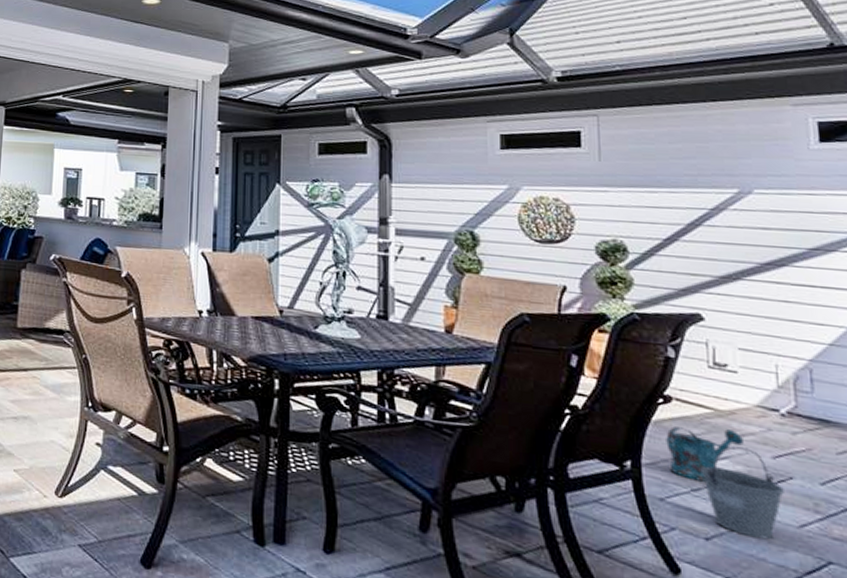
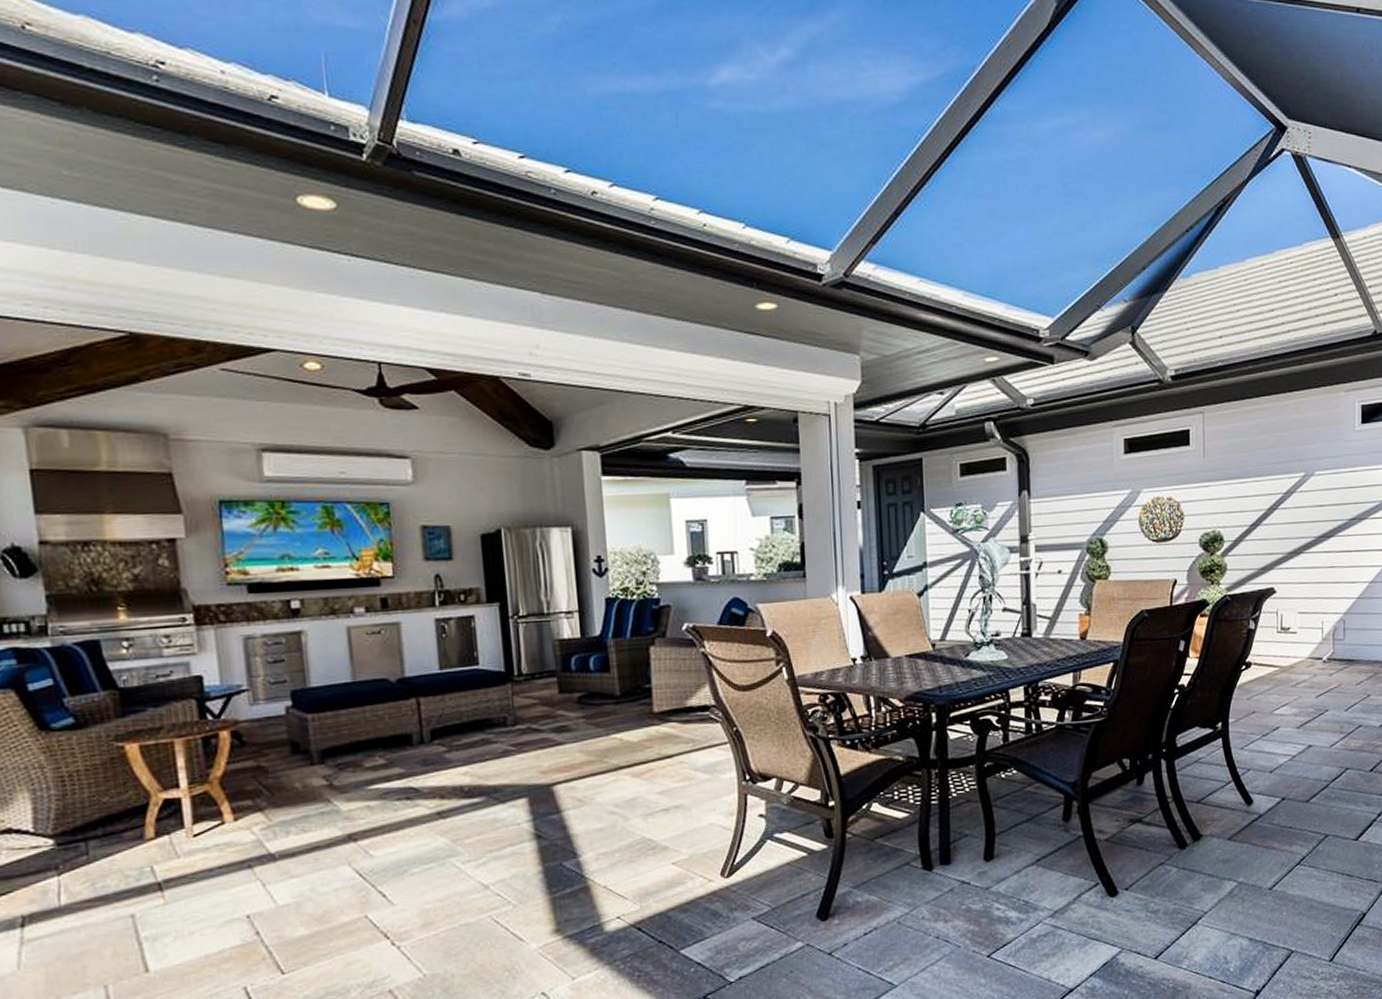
watering can: present [666,426,743,482] -> none [1246,681,1298,728]
bucket: present [700,446,784,540] -> none [1268,693,1322,763]

